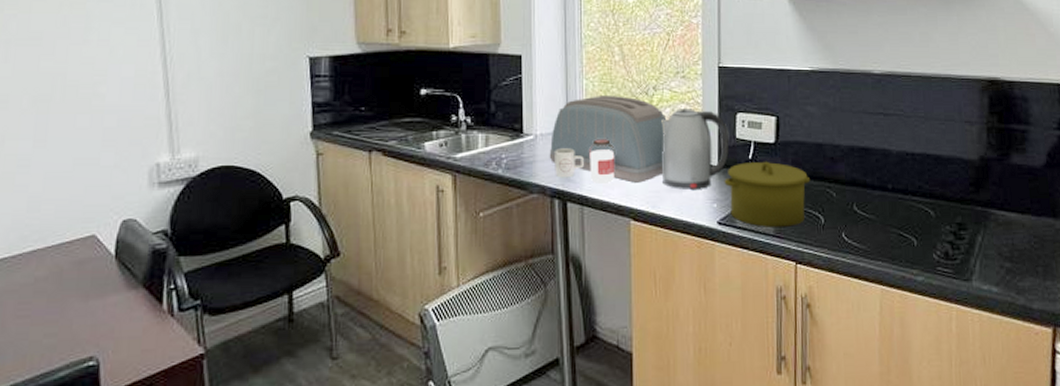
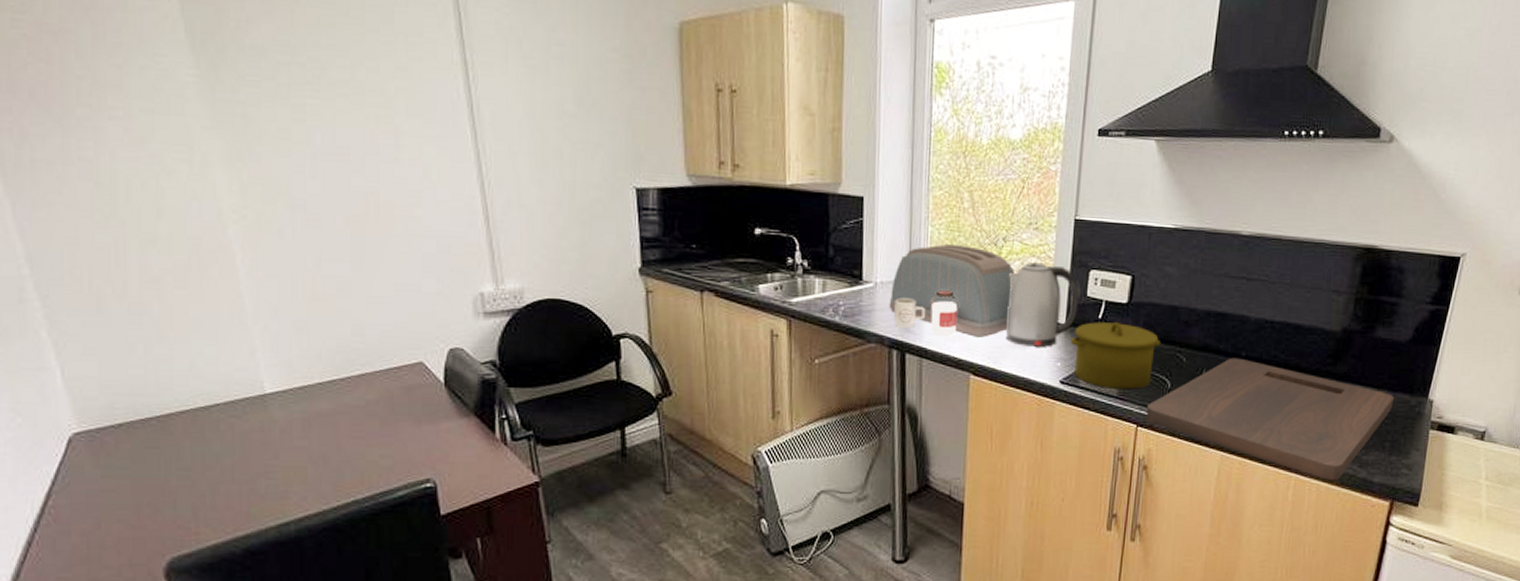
cutting board: none [803,190,1040,310] -> present [1145,357,1395,481]

